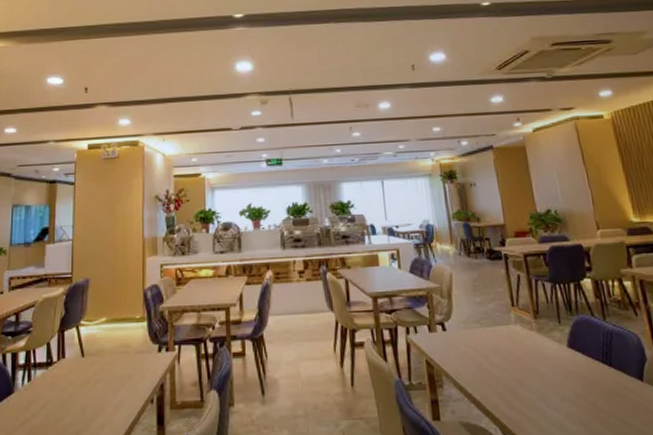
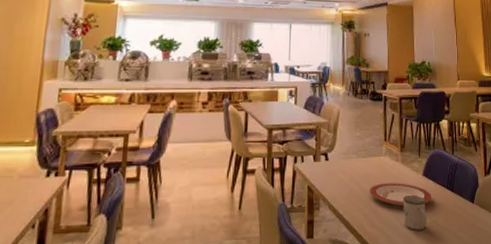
plate: none [500,356,585,385] -> present [369,183,432,207]
mug: none [546,371,582,414] -> present [403,195,426,230]

